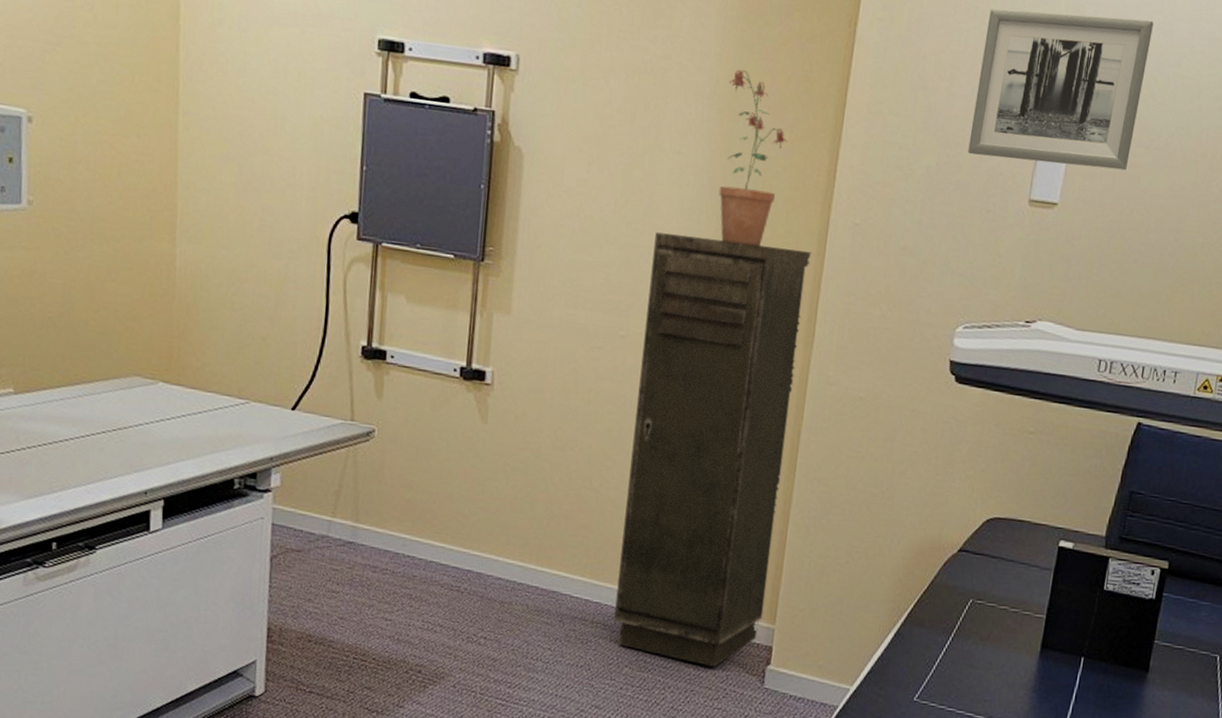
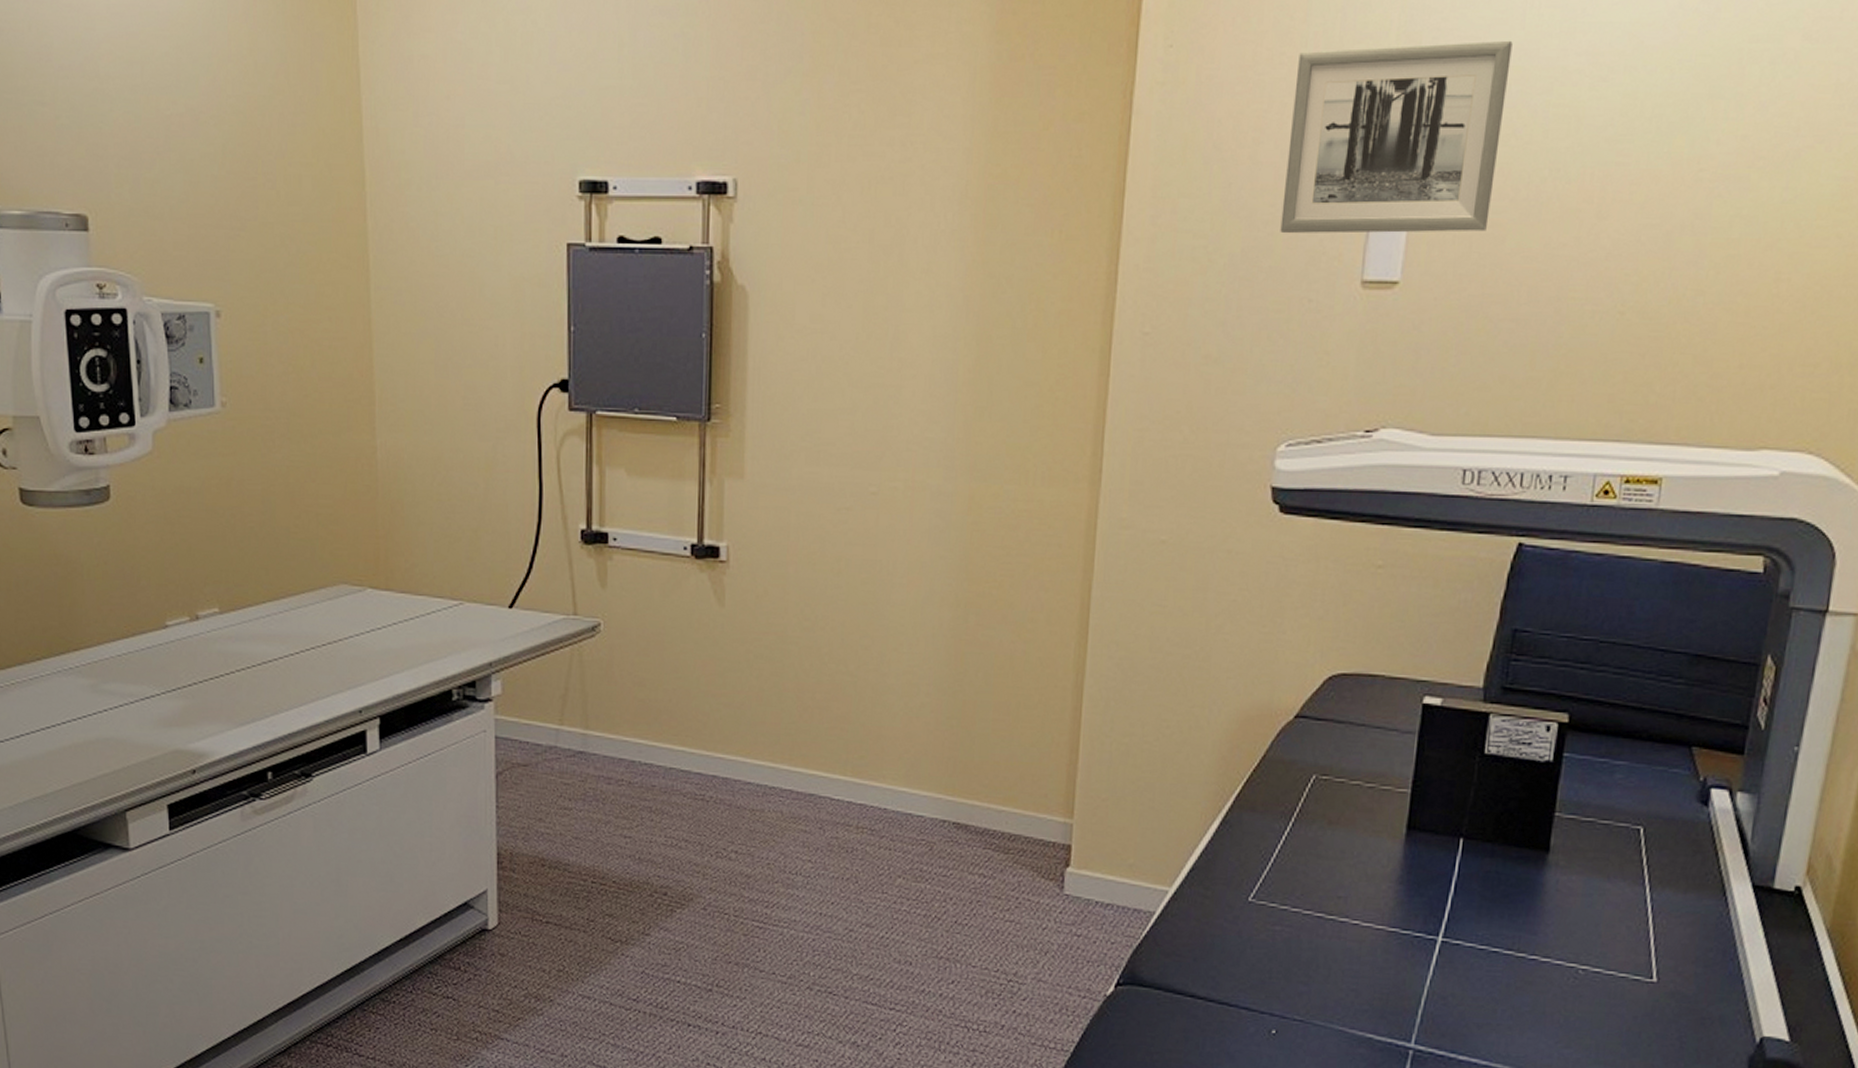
storage cabinet: present [614,232,812,667] -> none [882,367,1093,872]
potted plant: present [719,69,787,247] -> none [977,165,1056,372]

